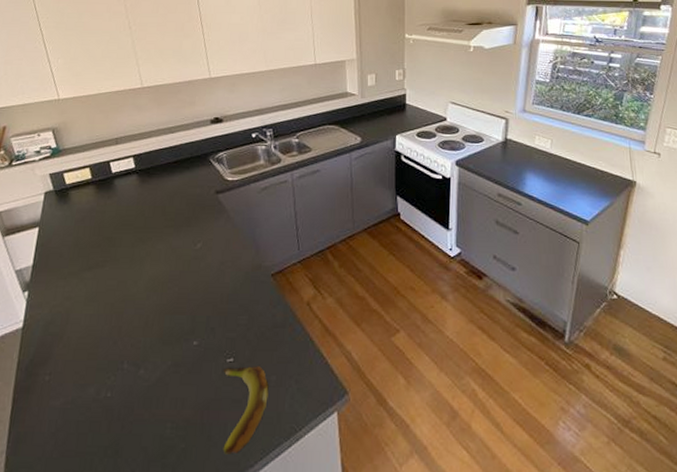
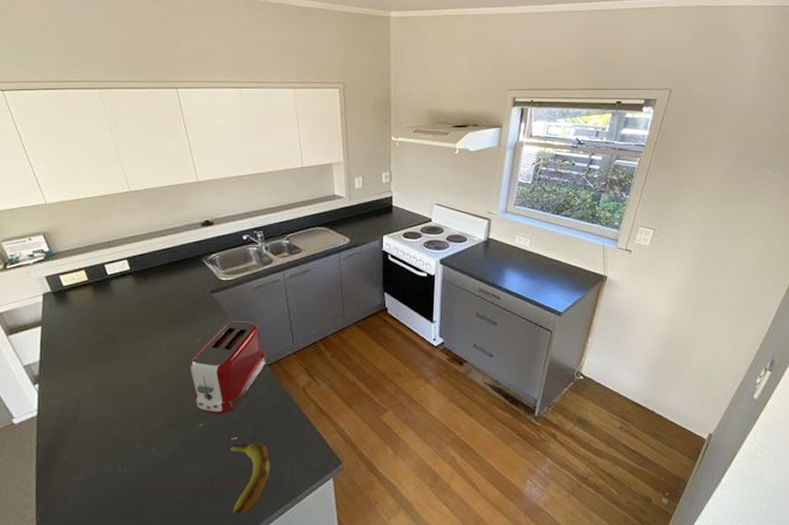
toaster: none [188,224,271,330] -> present [190,320,267,414]

